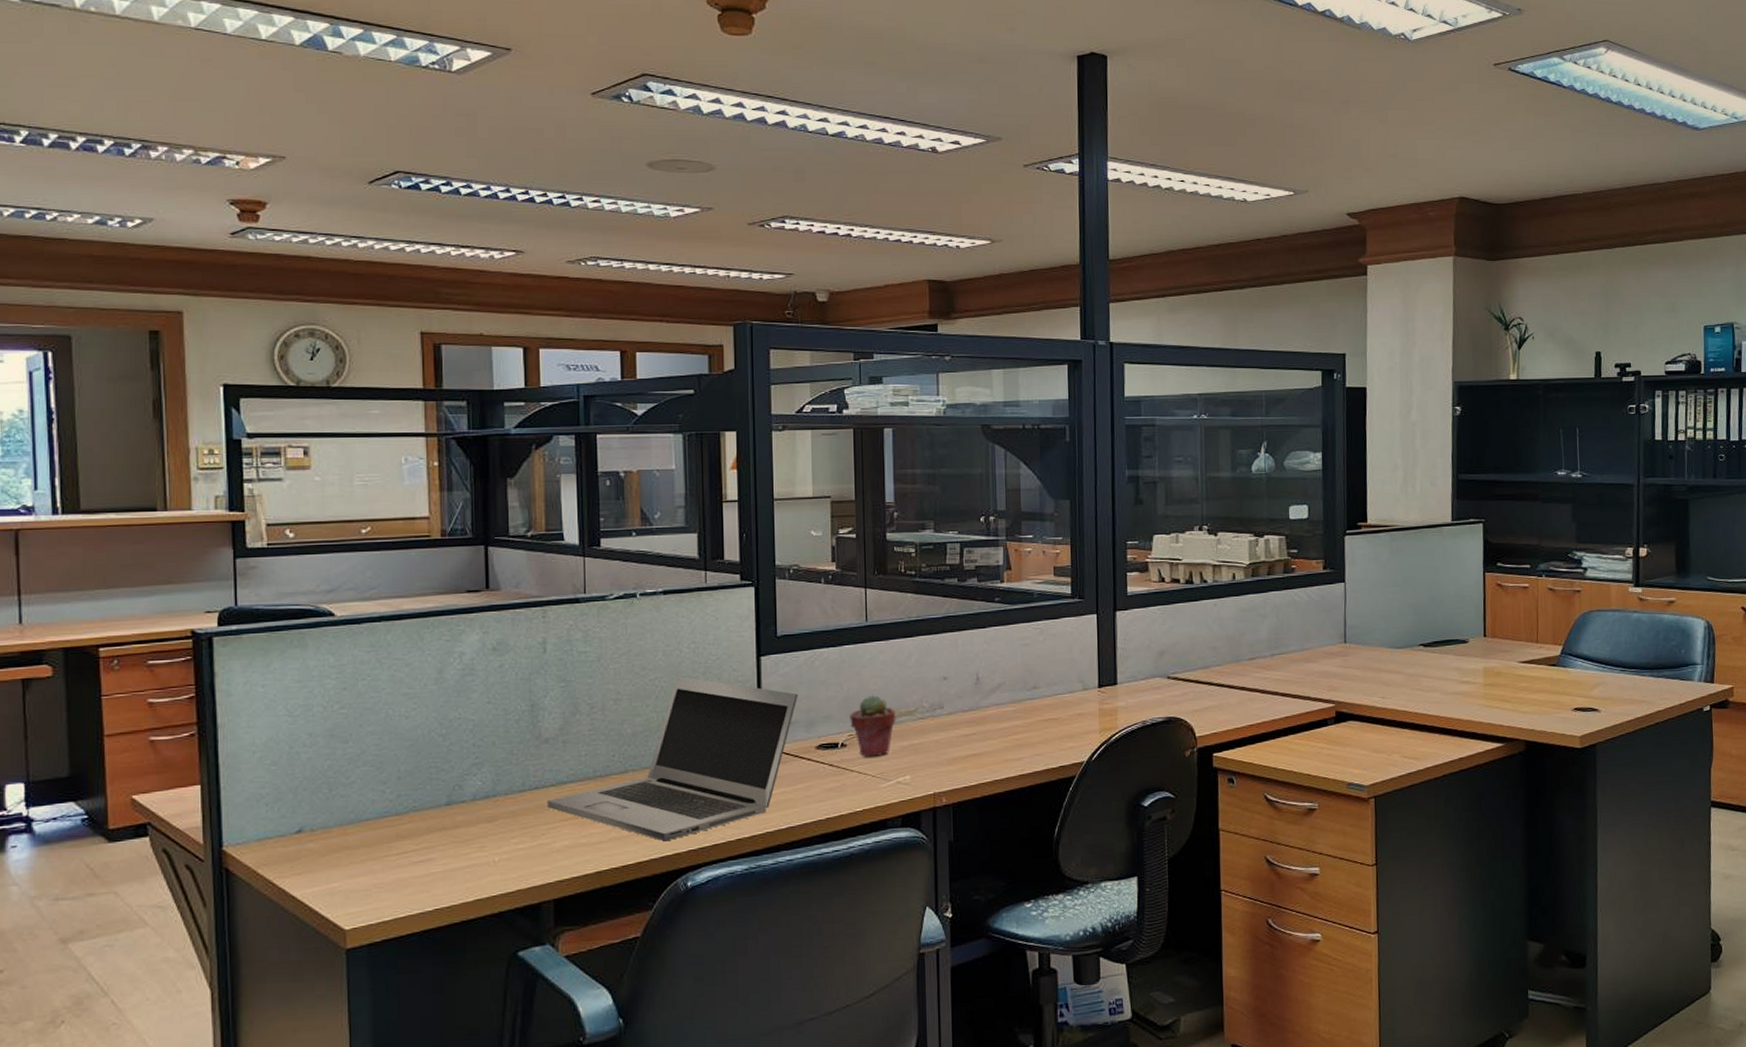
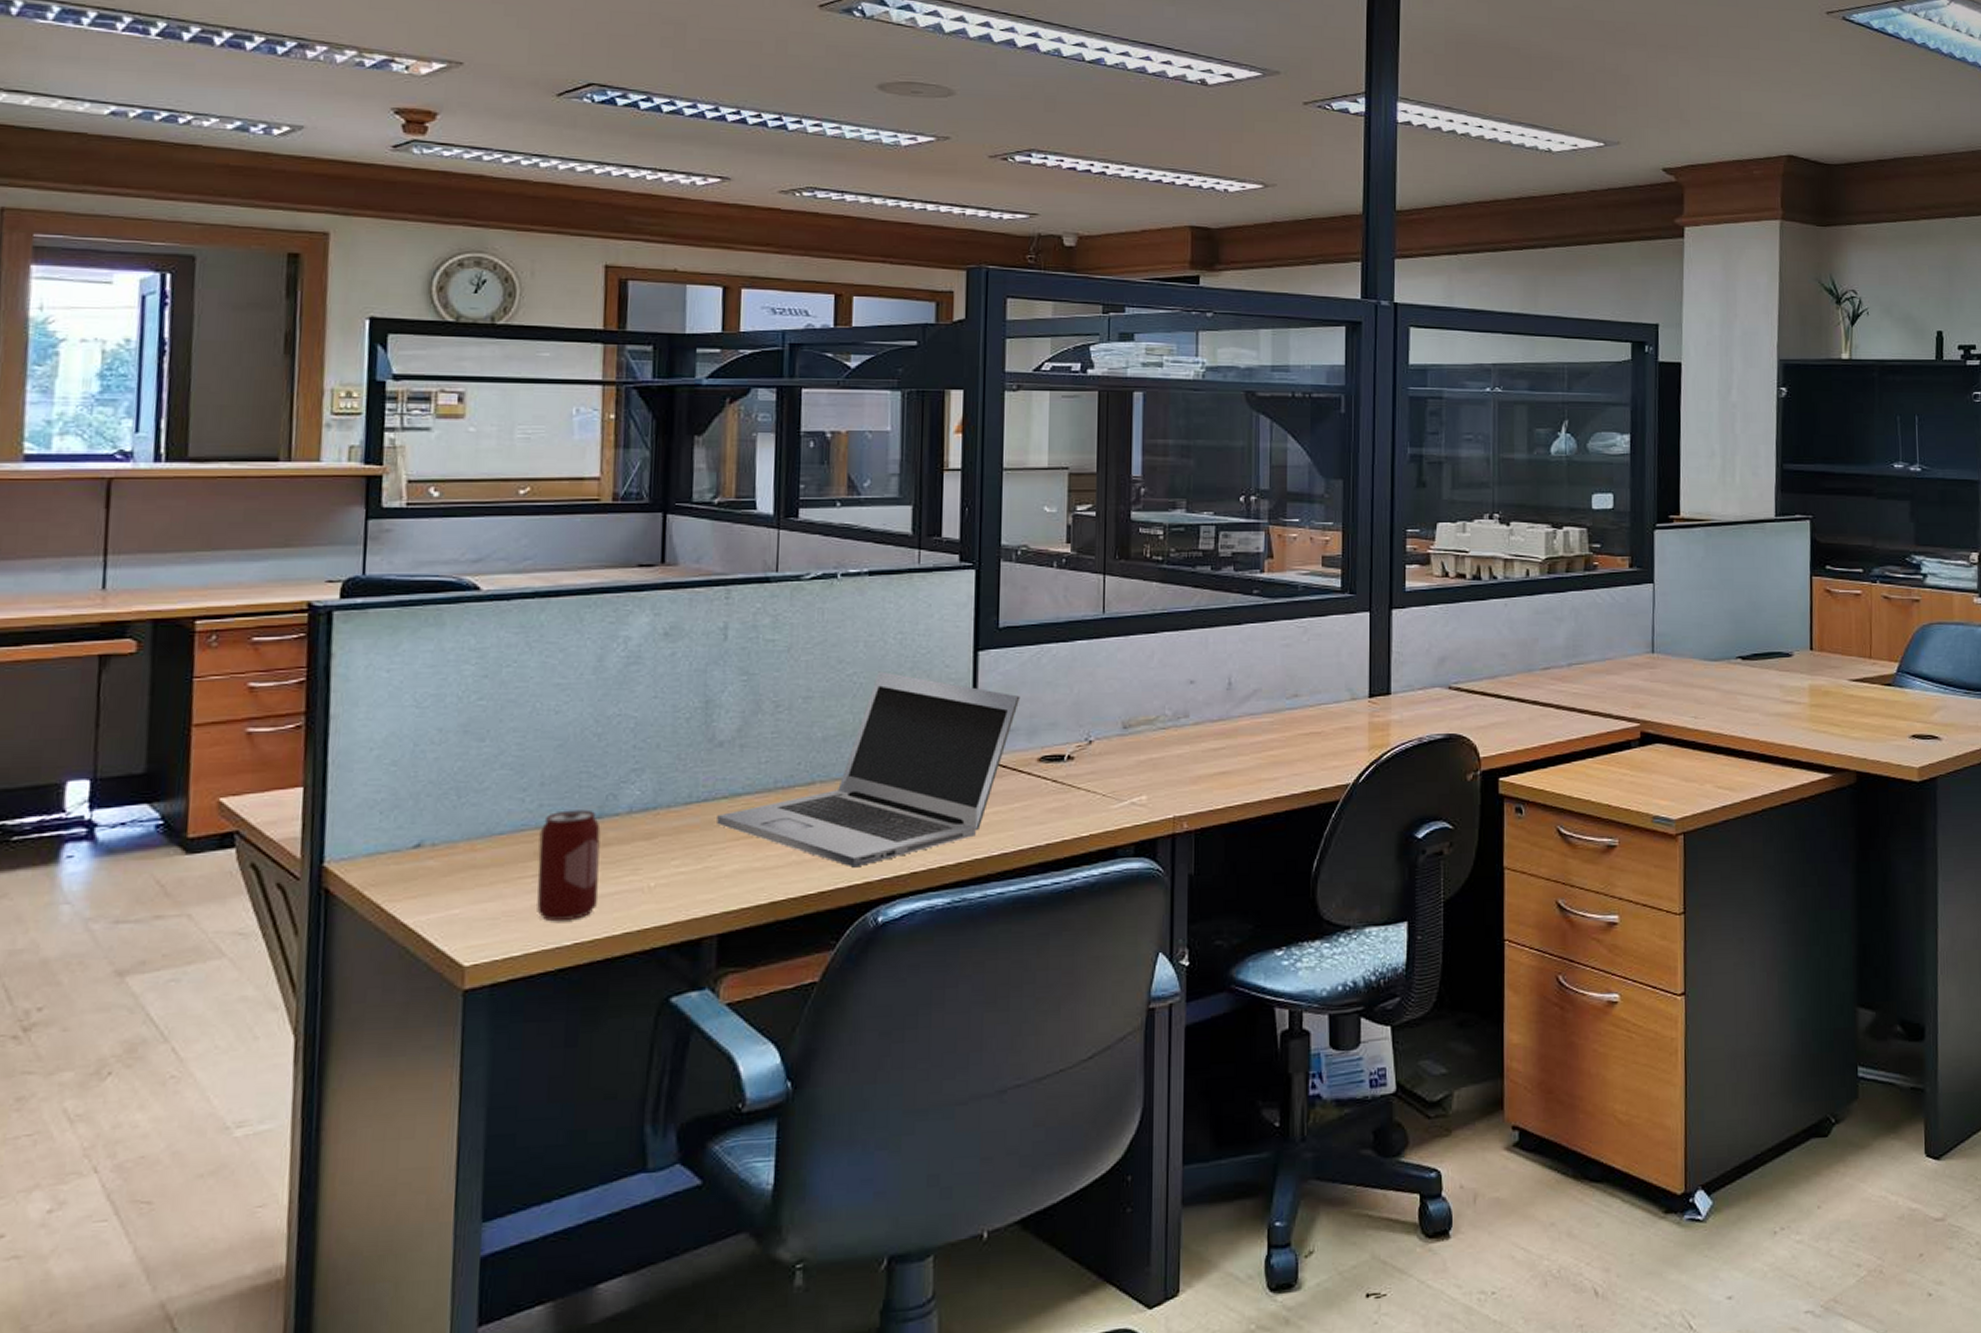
beverage can: none [400,798,453,892] -> present [535,809,601,922]
potted succulent: present [850,694,896,757] -> none [1079,698,1133,773]

